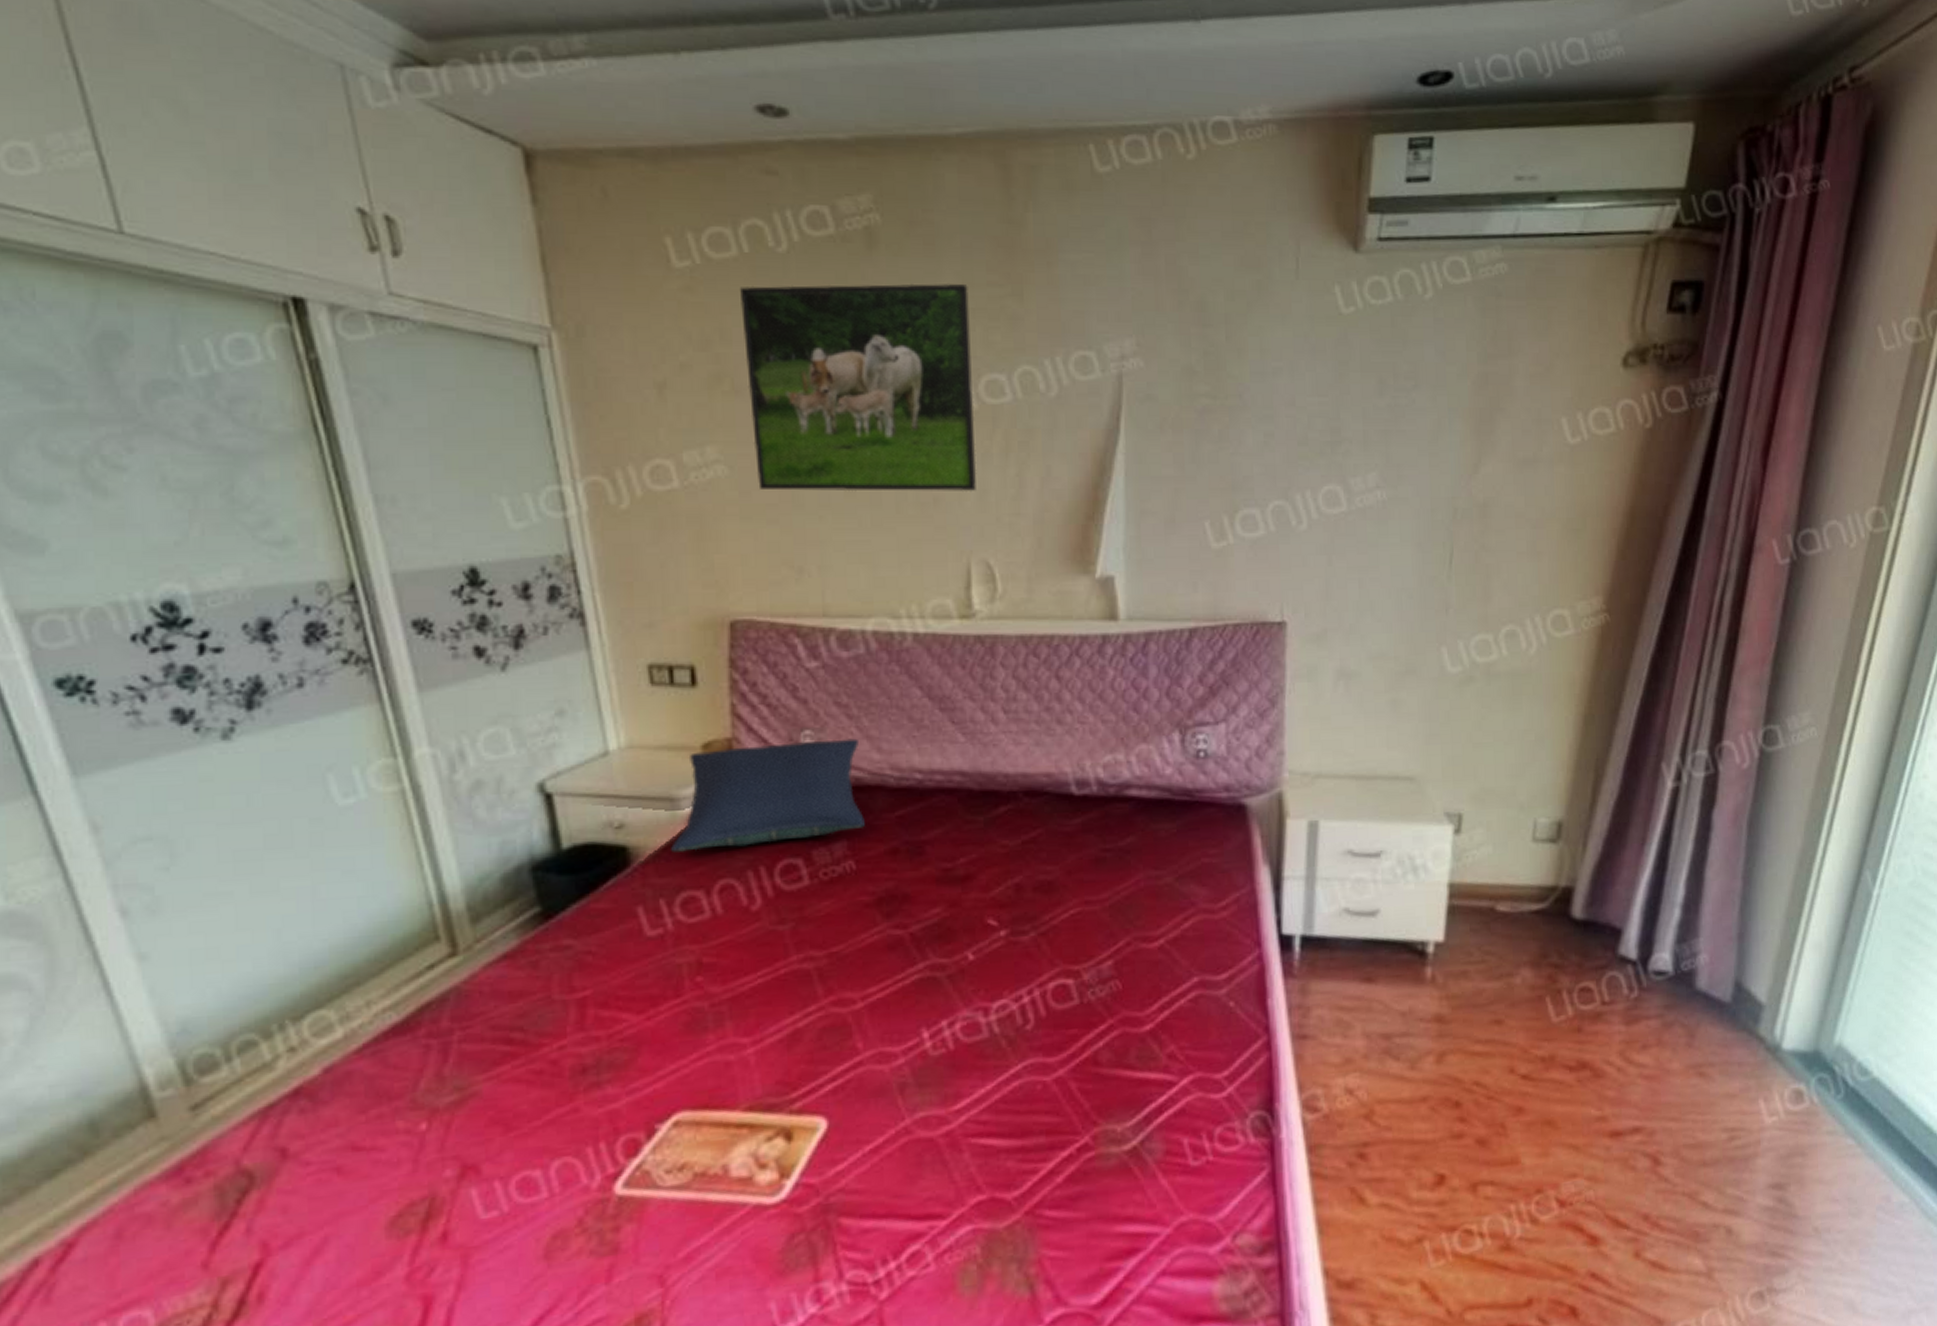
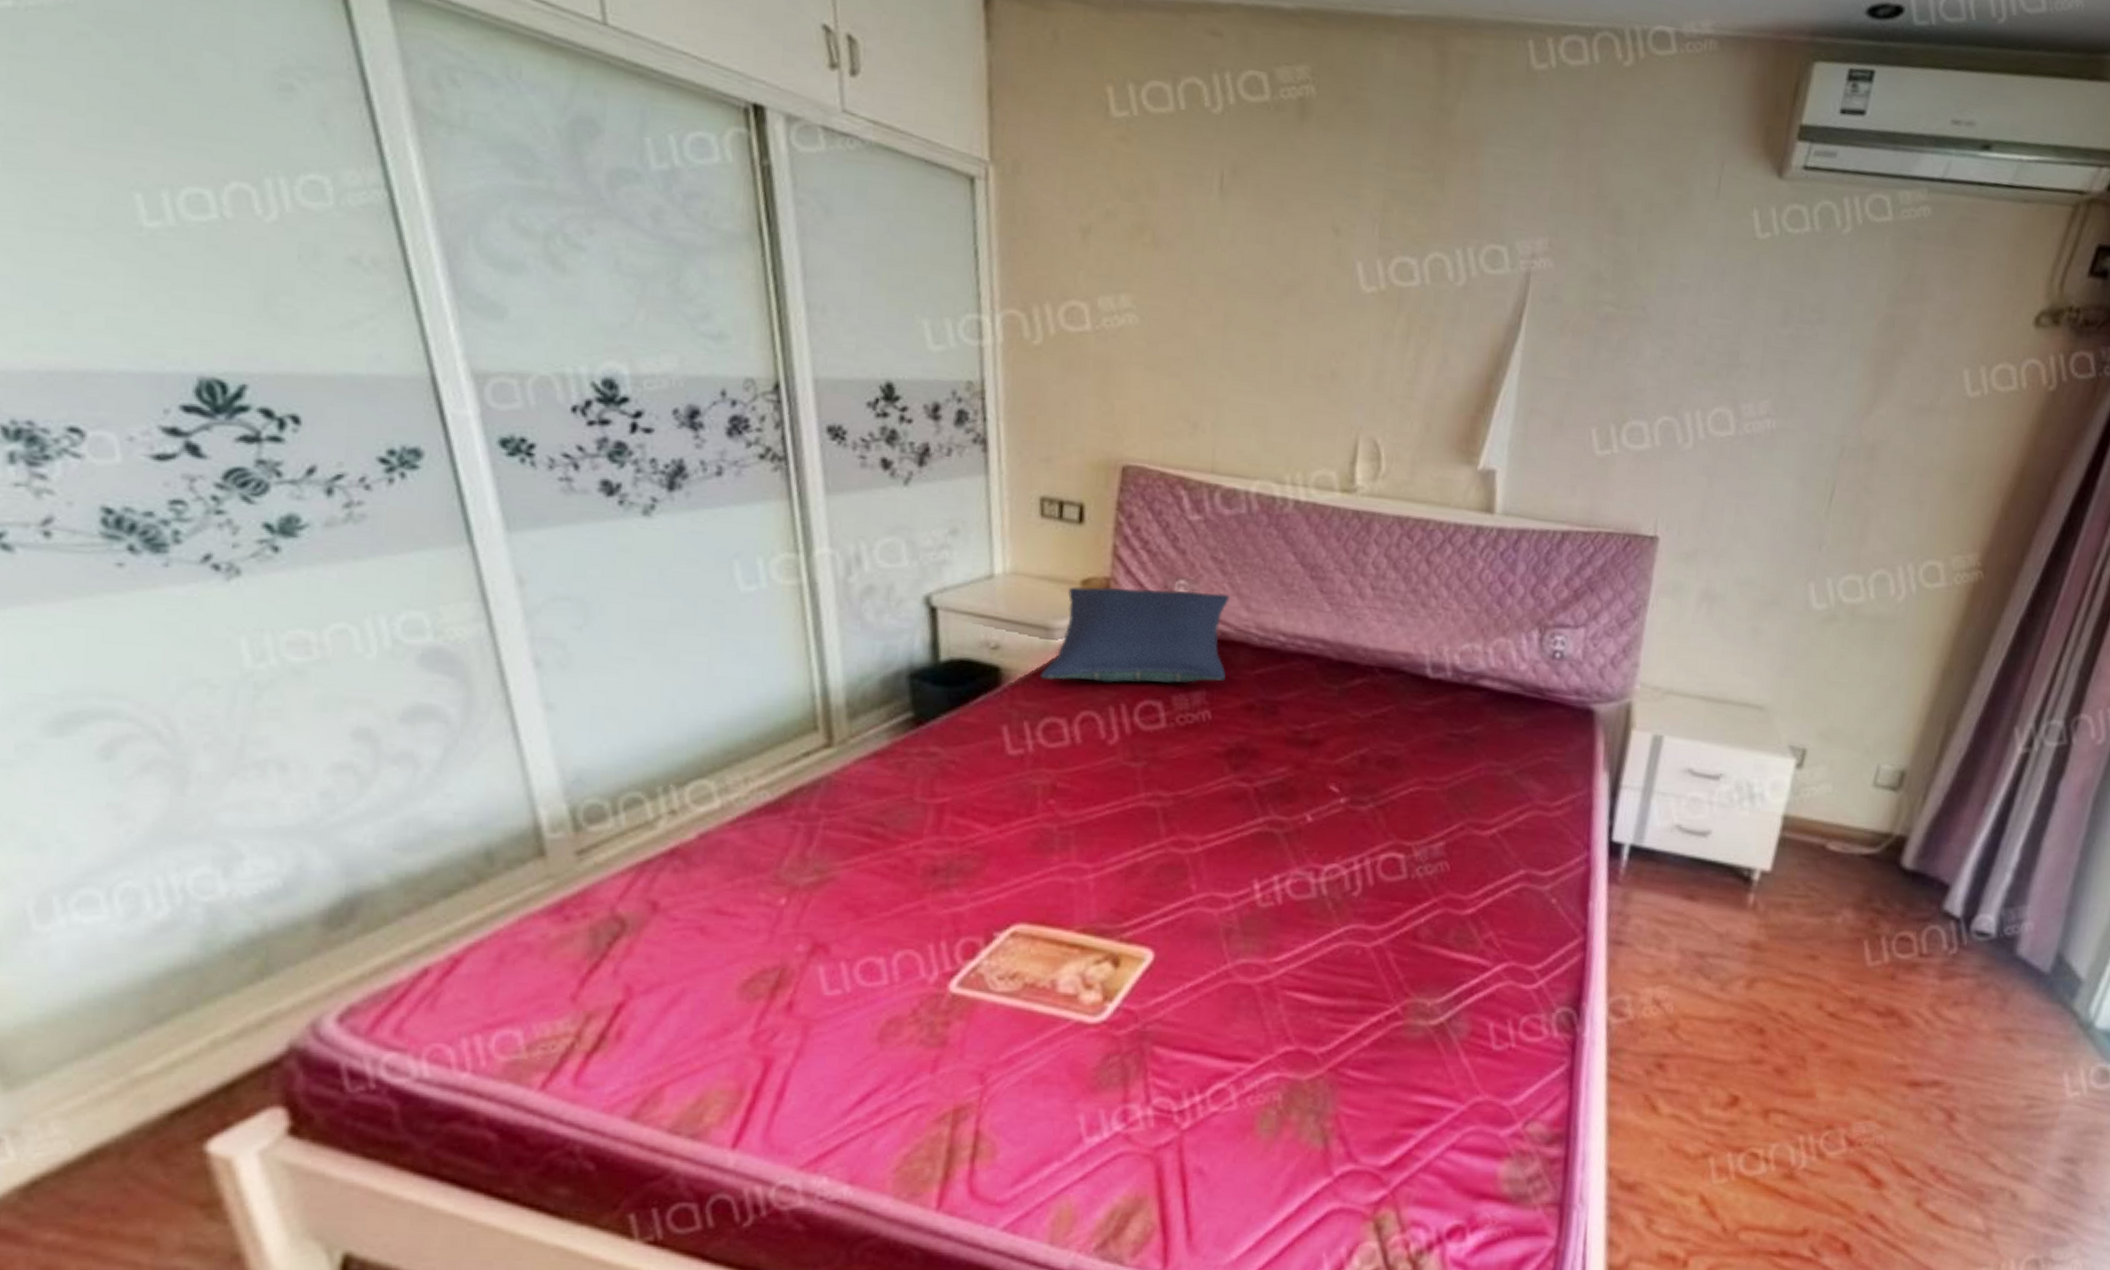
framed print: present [740,283,977,492] -> none [1165,143,1392,370]

